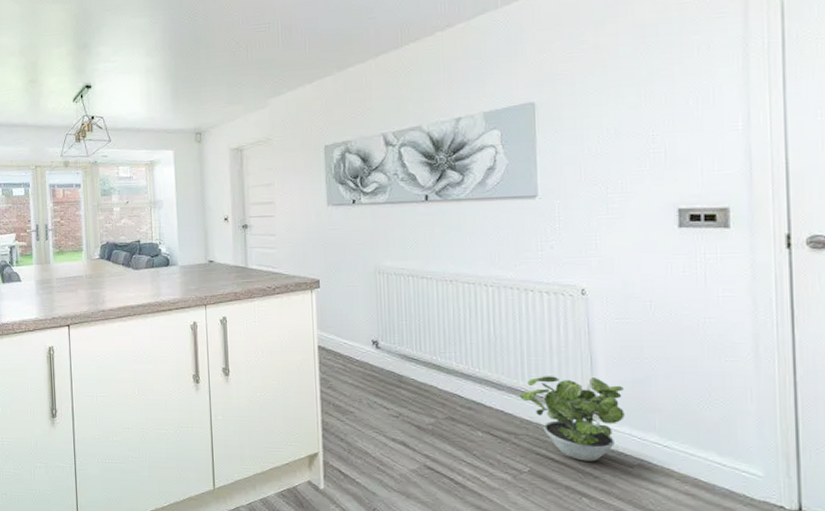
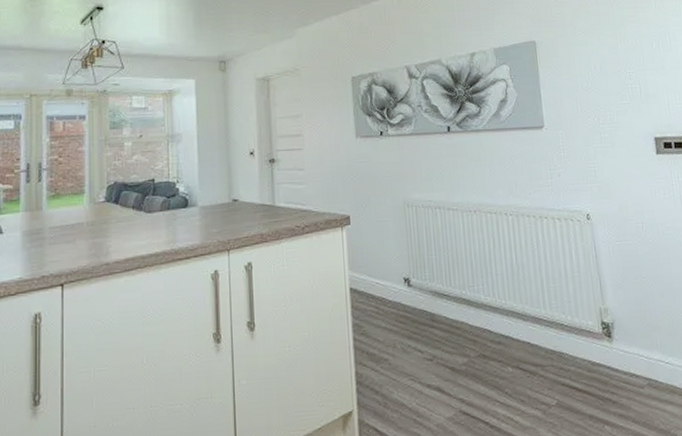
potted plant: present [519,376,625,462] -> none [542,300,632,387]

